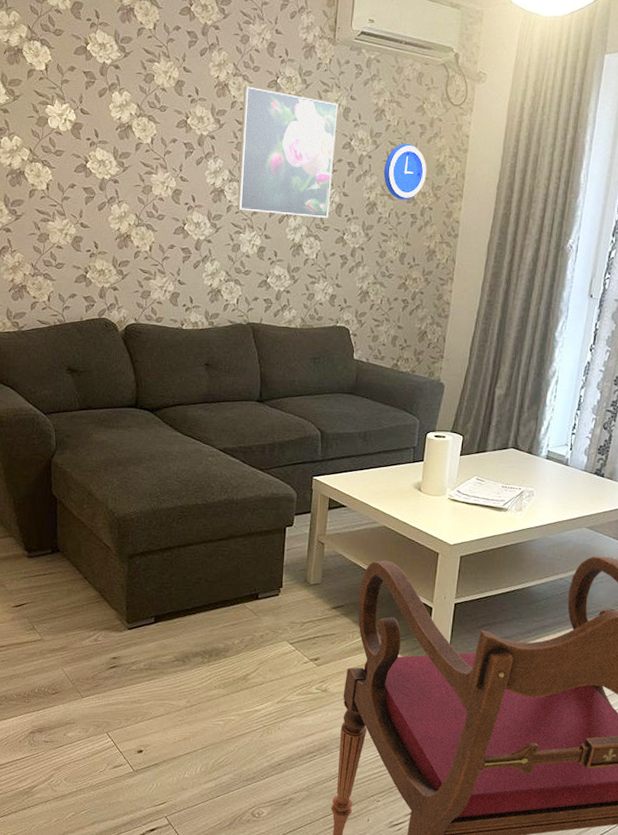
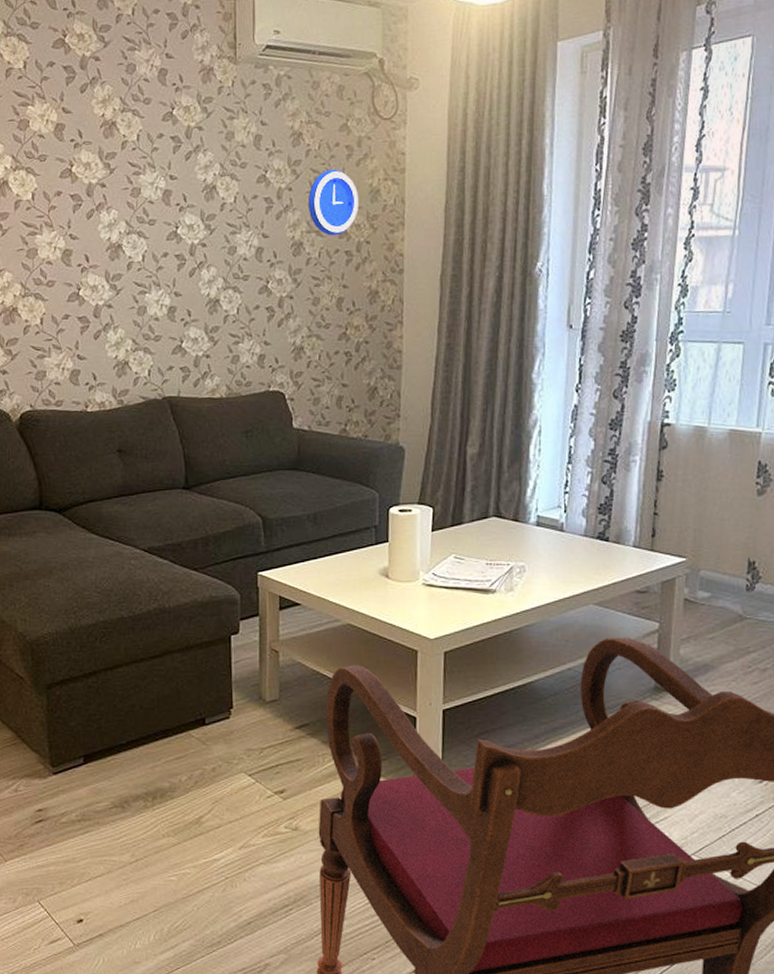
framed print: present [237,86,338,218] -> none [135,122,248,267]

